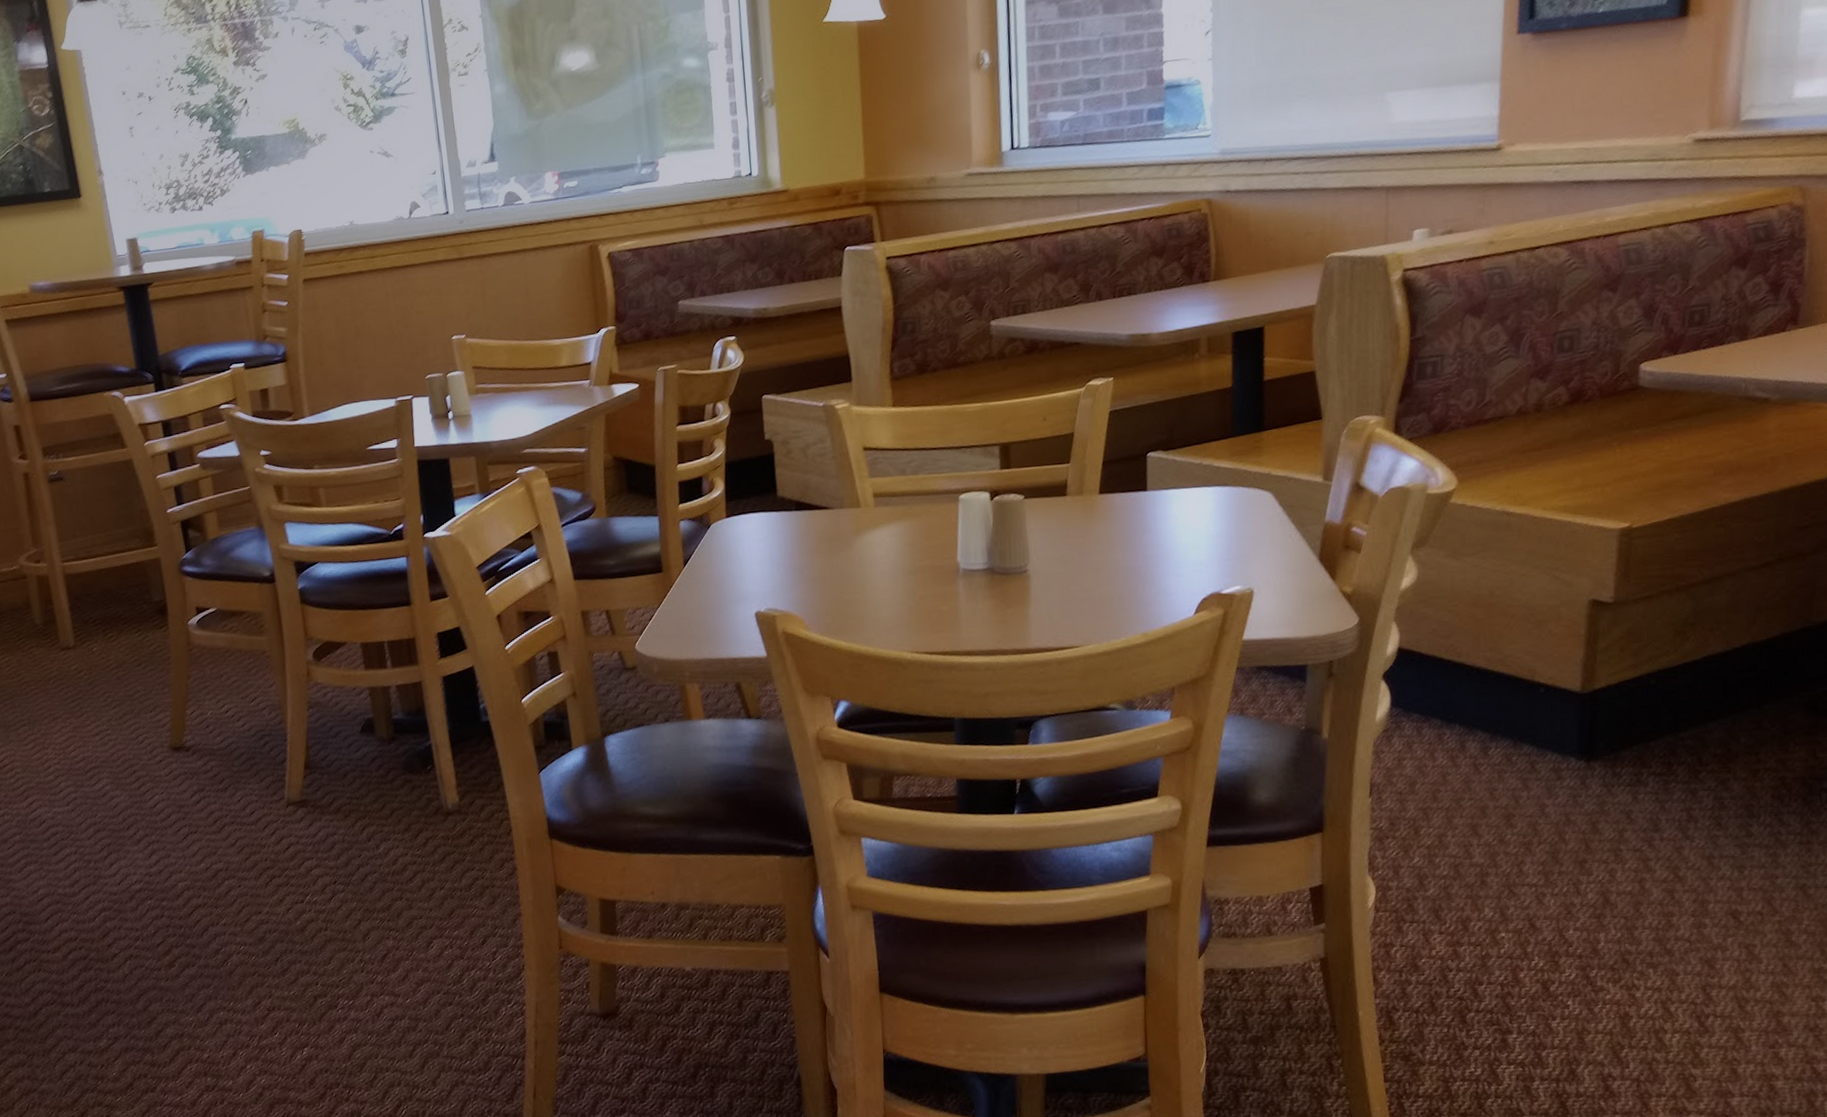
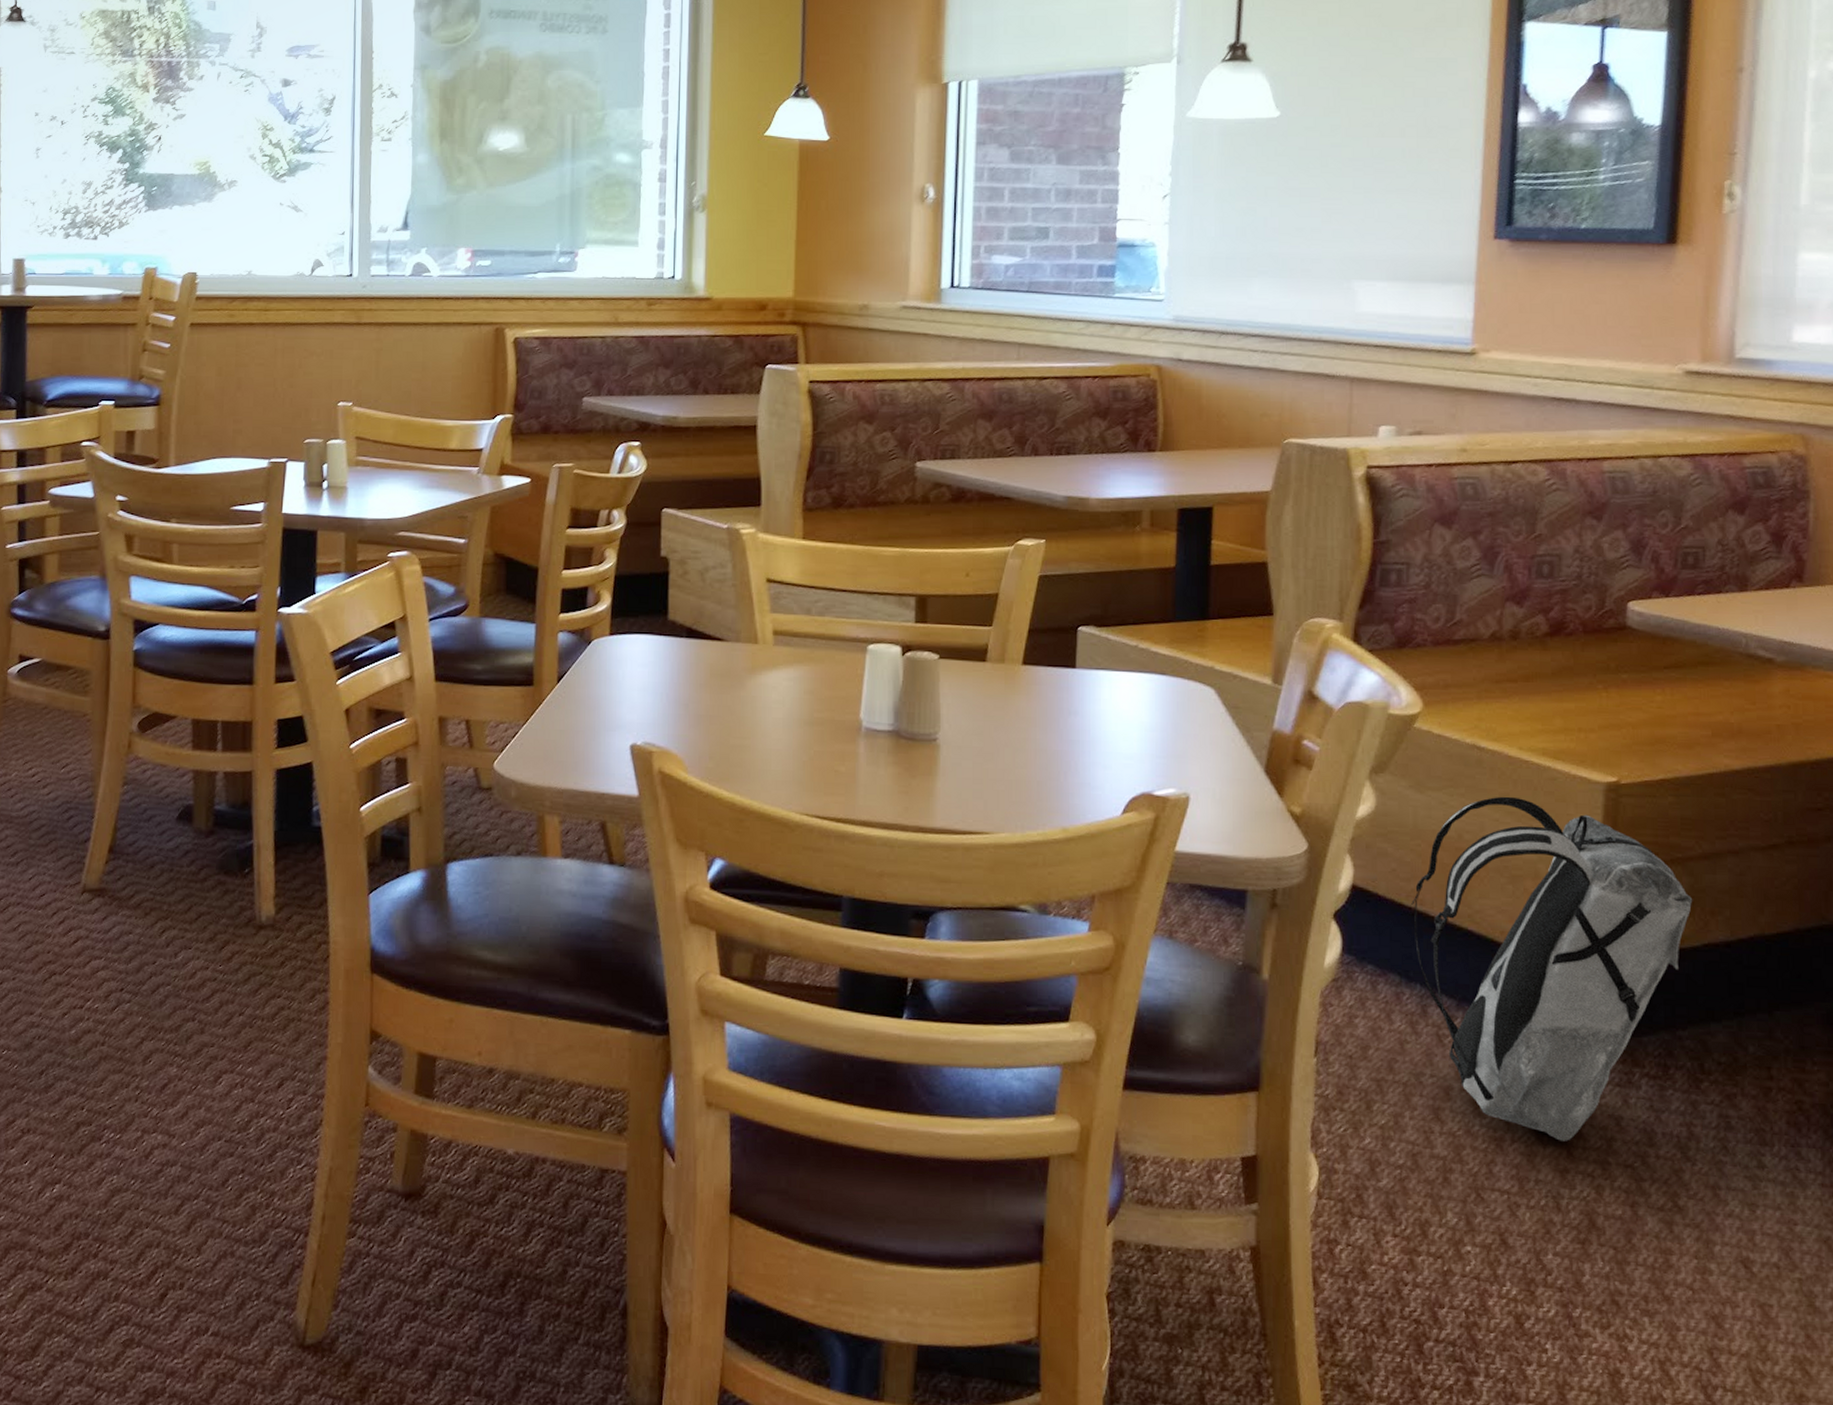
backpack: none [1450,552,1695,838] -> present [1411,796,1693,1141]

